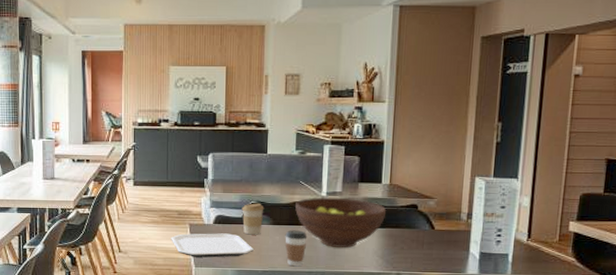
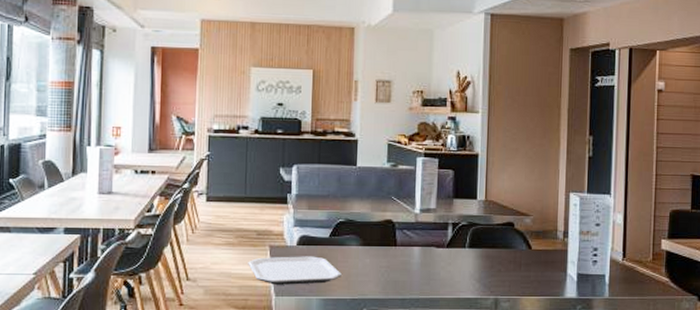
coffee cup: present [242,203,264,235] -> none [328,221,353,258]
coffee cup: present [285,230,308,267] -> none [376,252,400,293]
fruit bowl: present [295,197,387,248] -> none [387,214,483,270]

